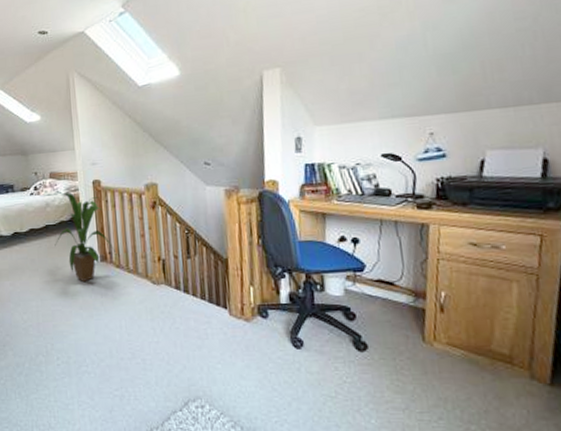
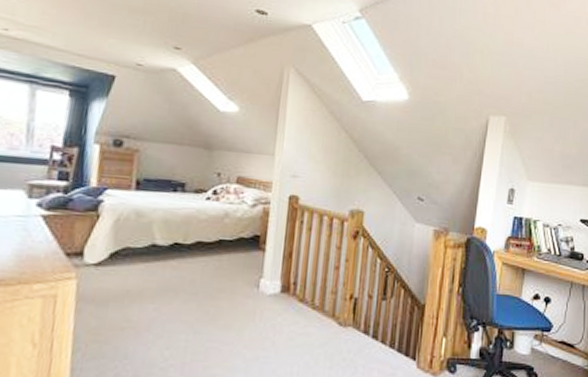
house plant: present [55,192,115,281] -> none [226,204,302,315]

